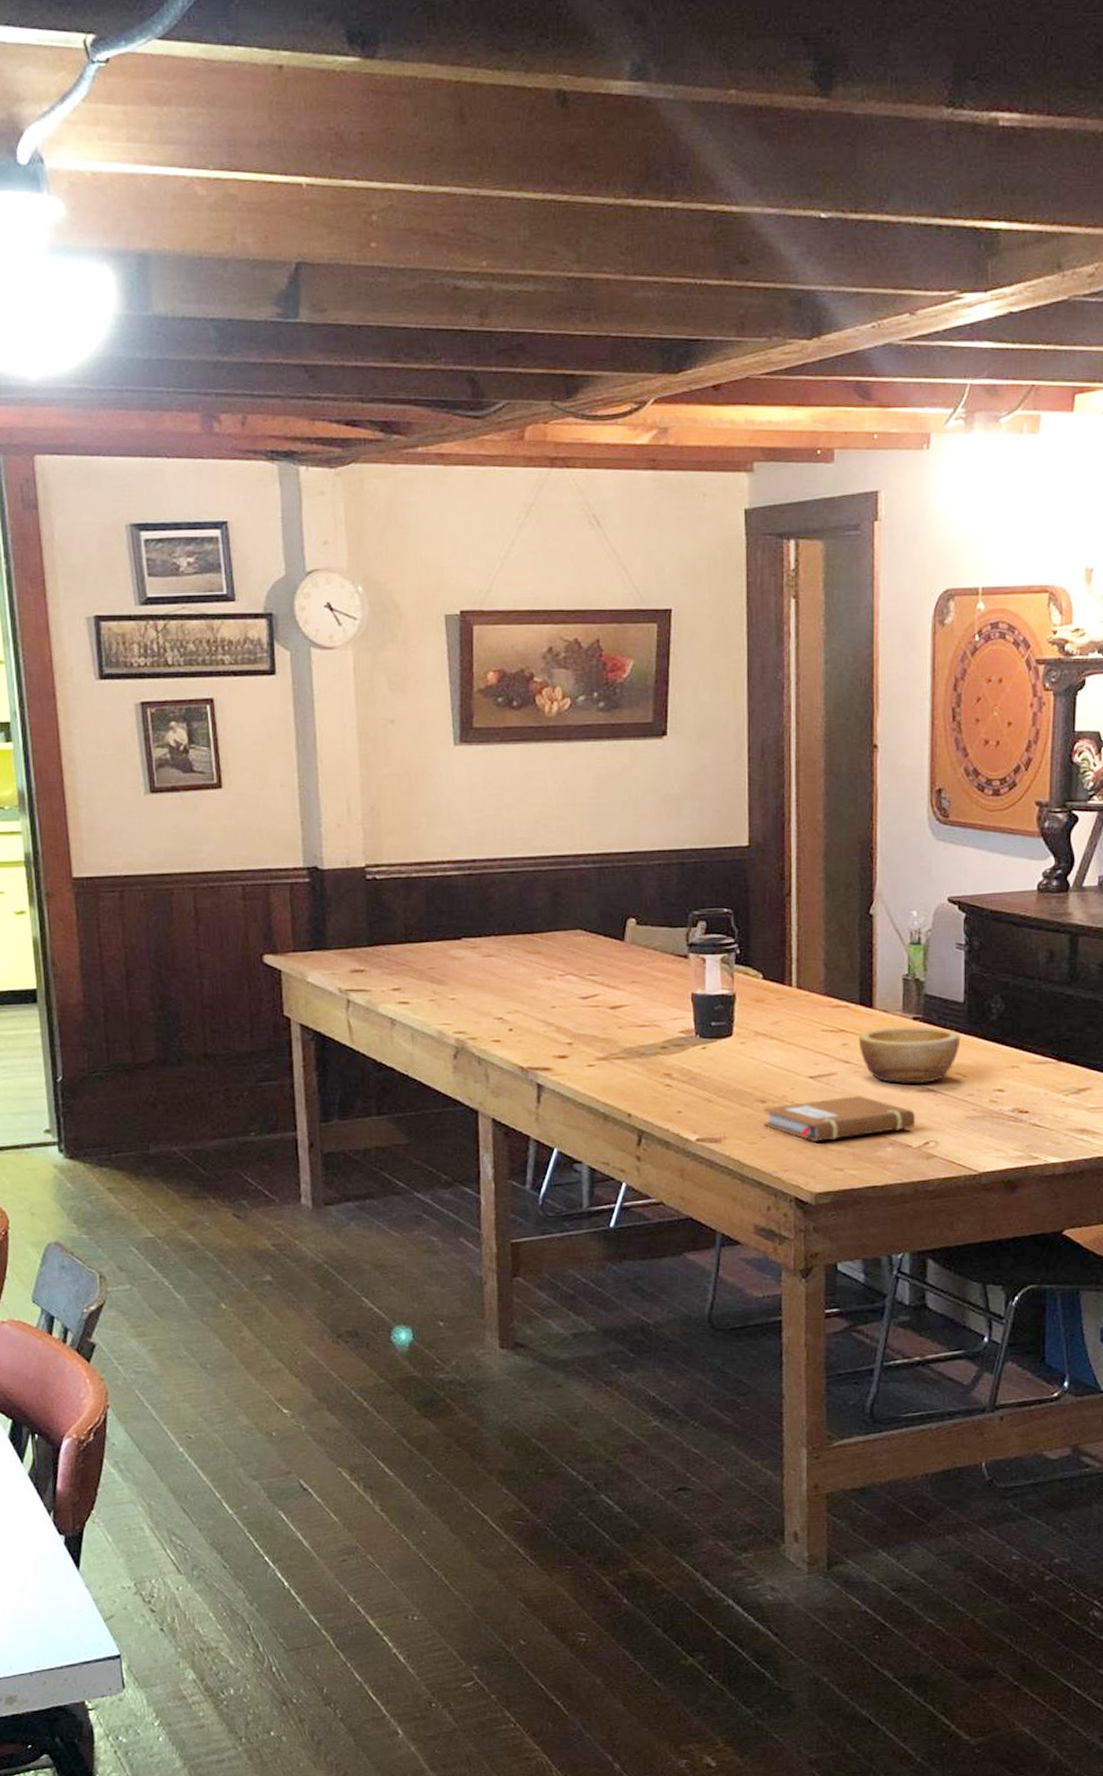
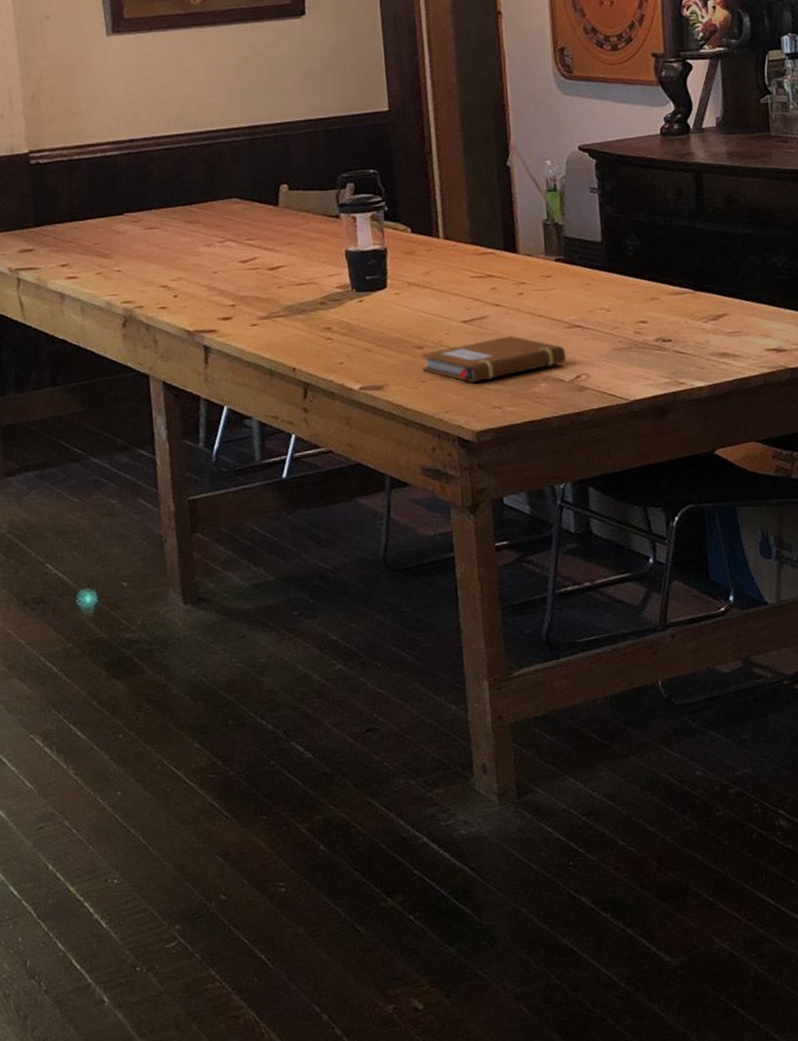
bowl: present [858,1026,961,1083] -> none [505,267,602,322]

